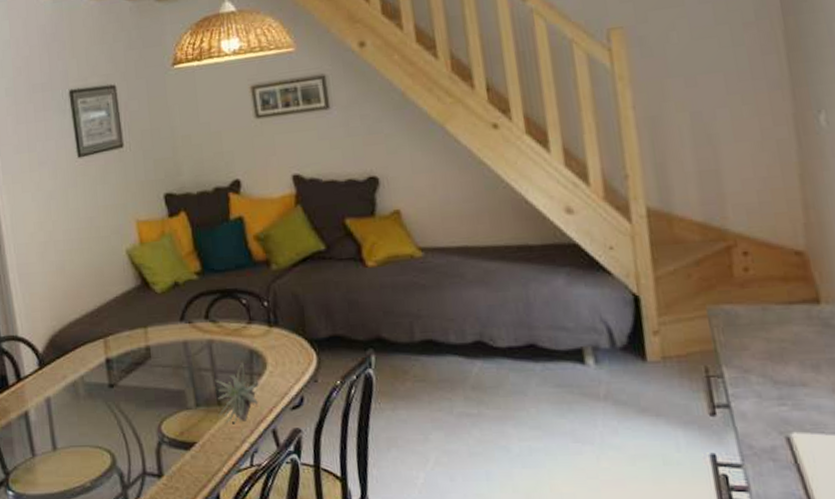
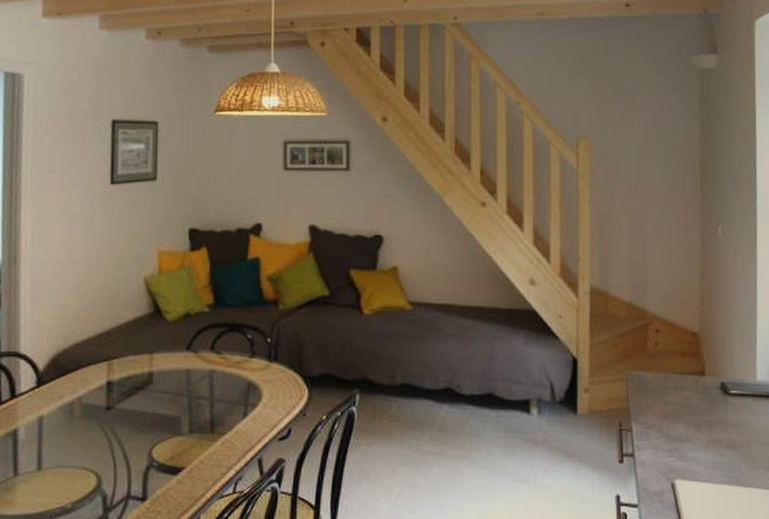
succulent plant: present [215,362,260,424] -> none [208,393,253,452]

